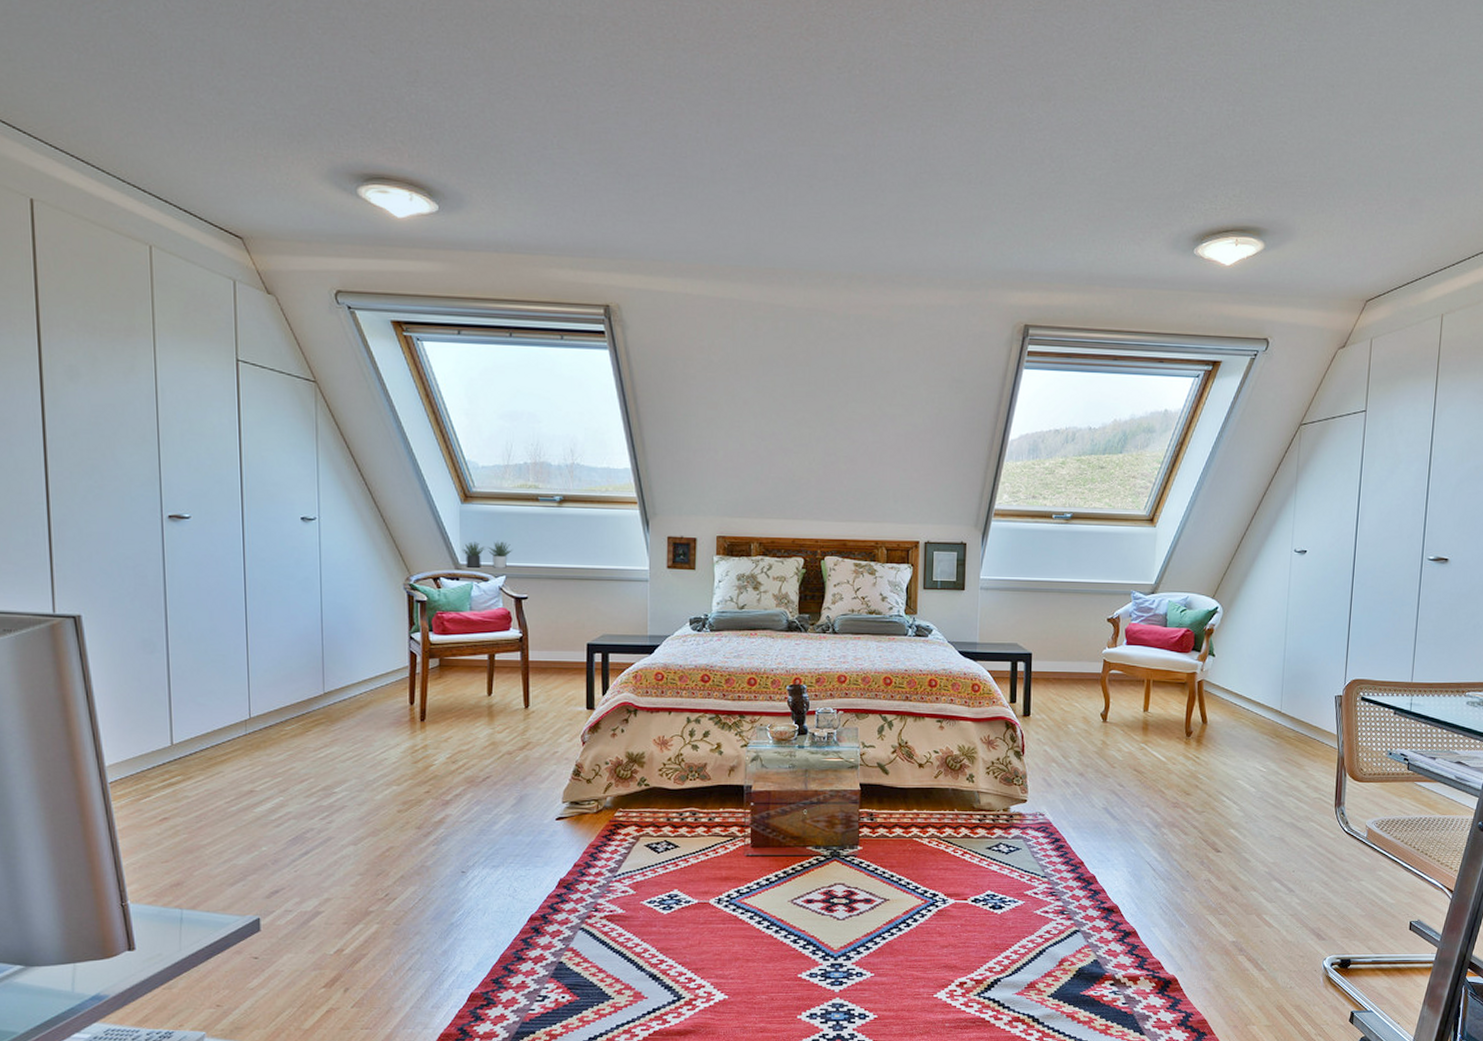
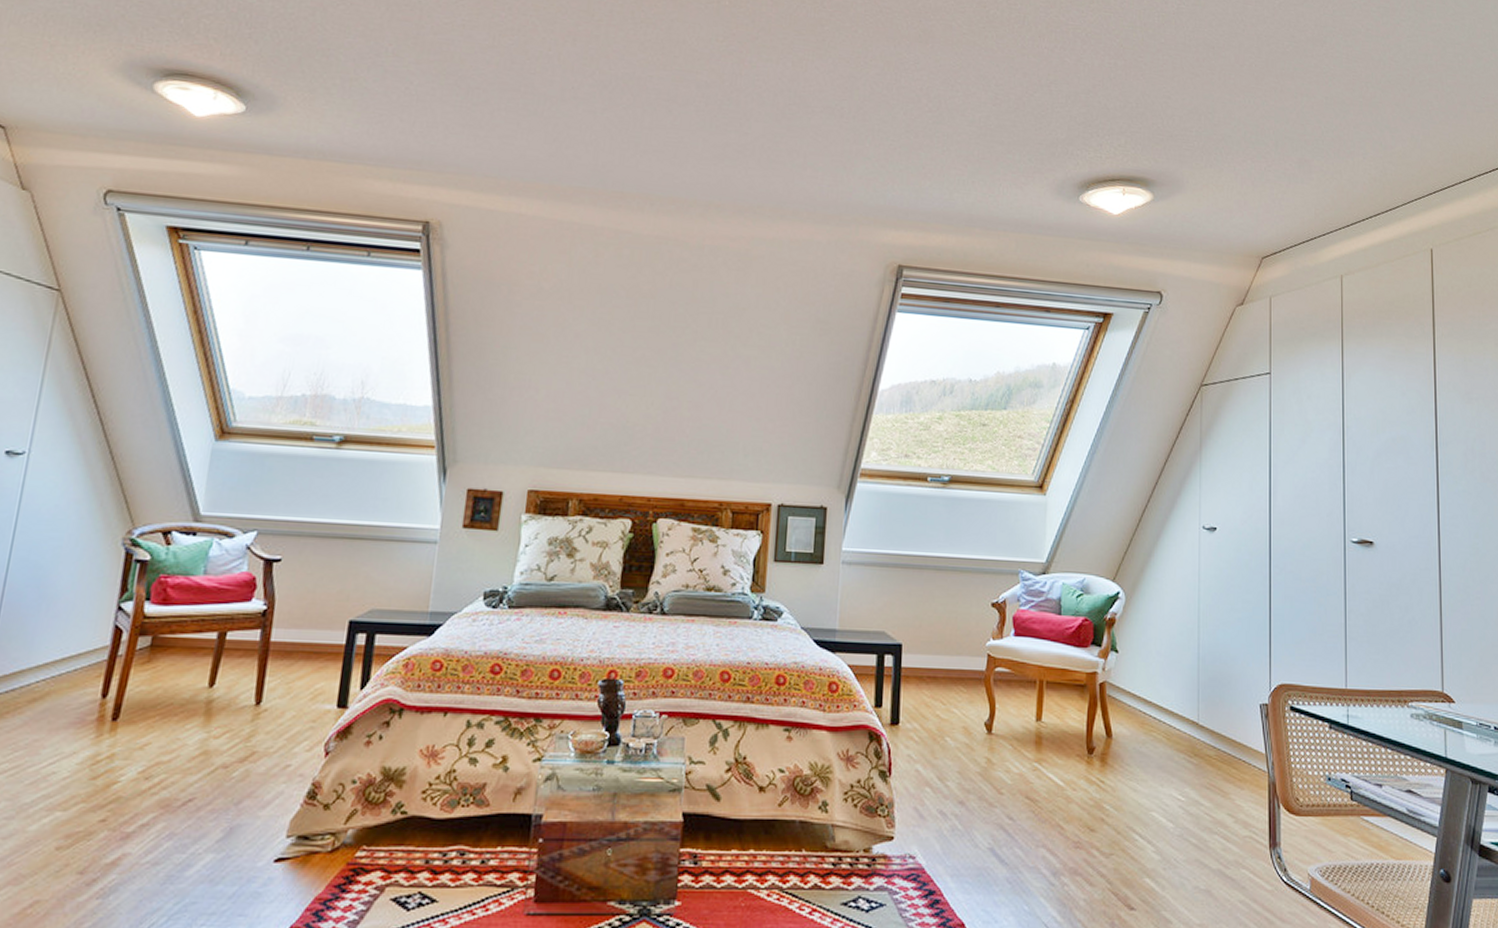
succulent plant: present [461,541,512,569] -> none [205,488,271,522]

